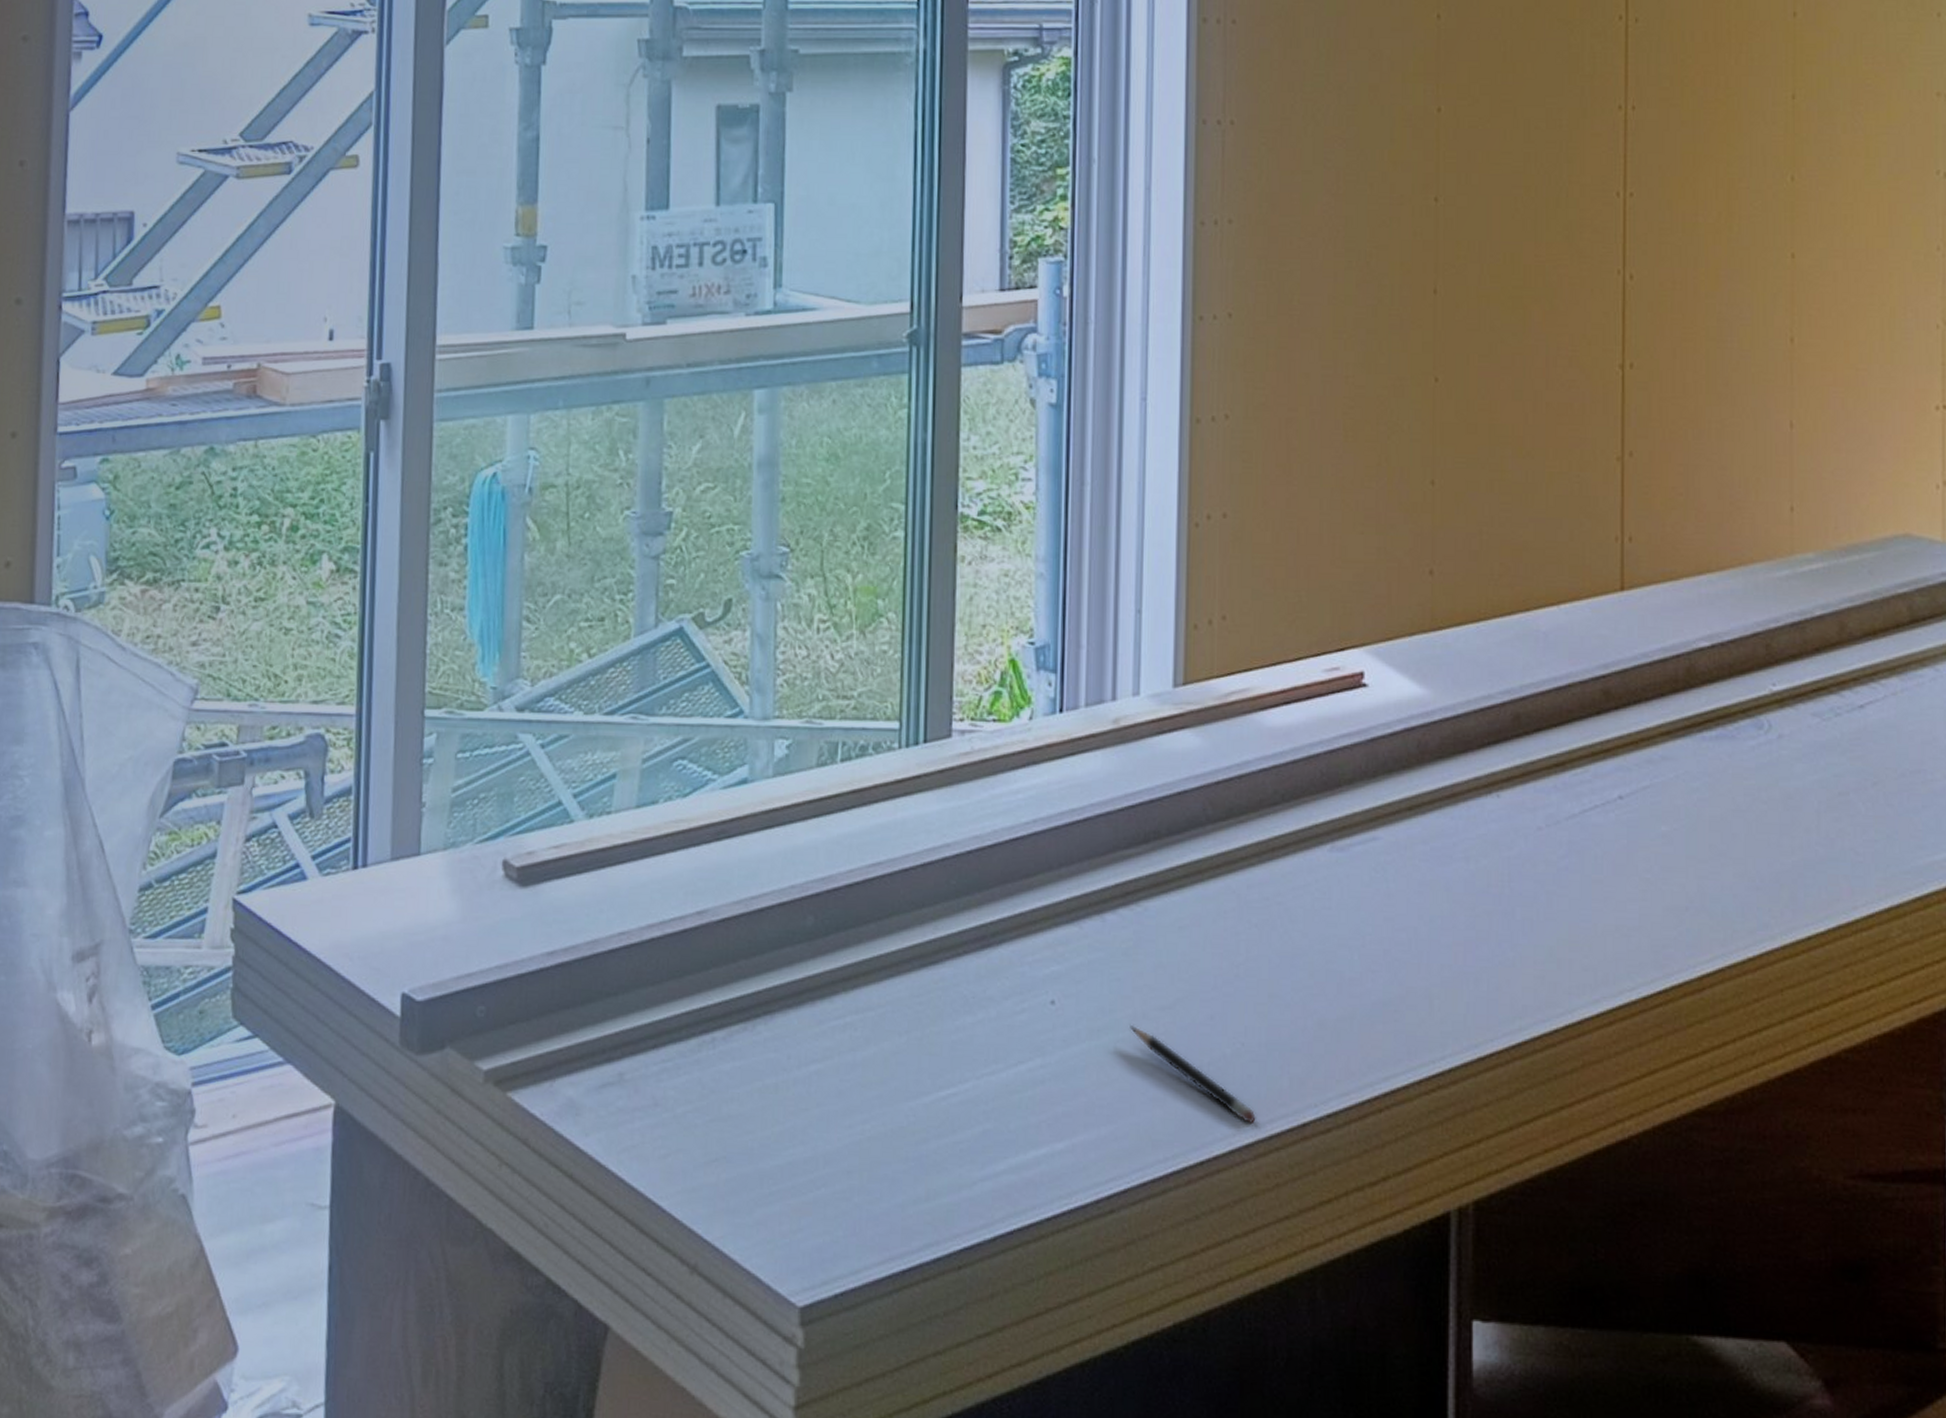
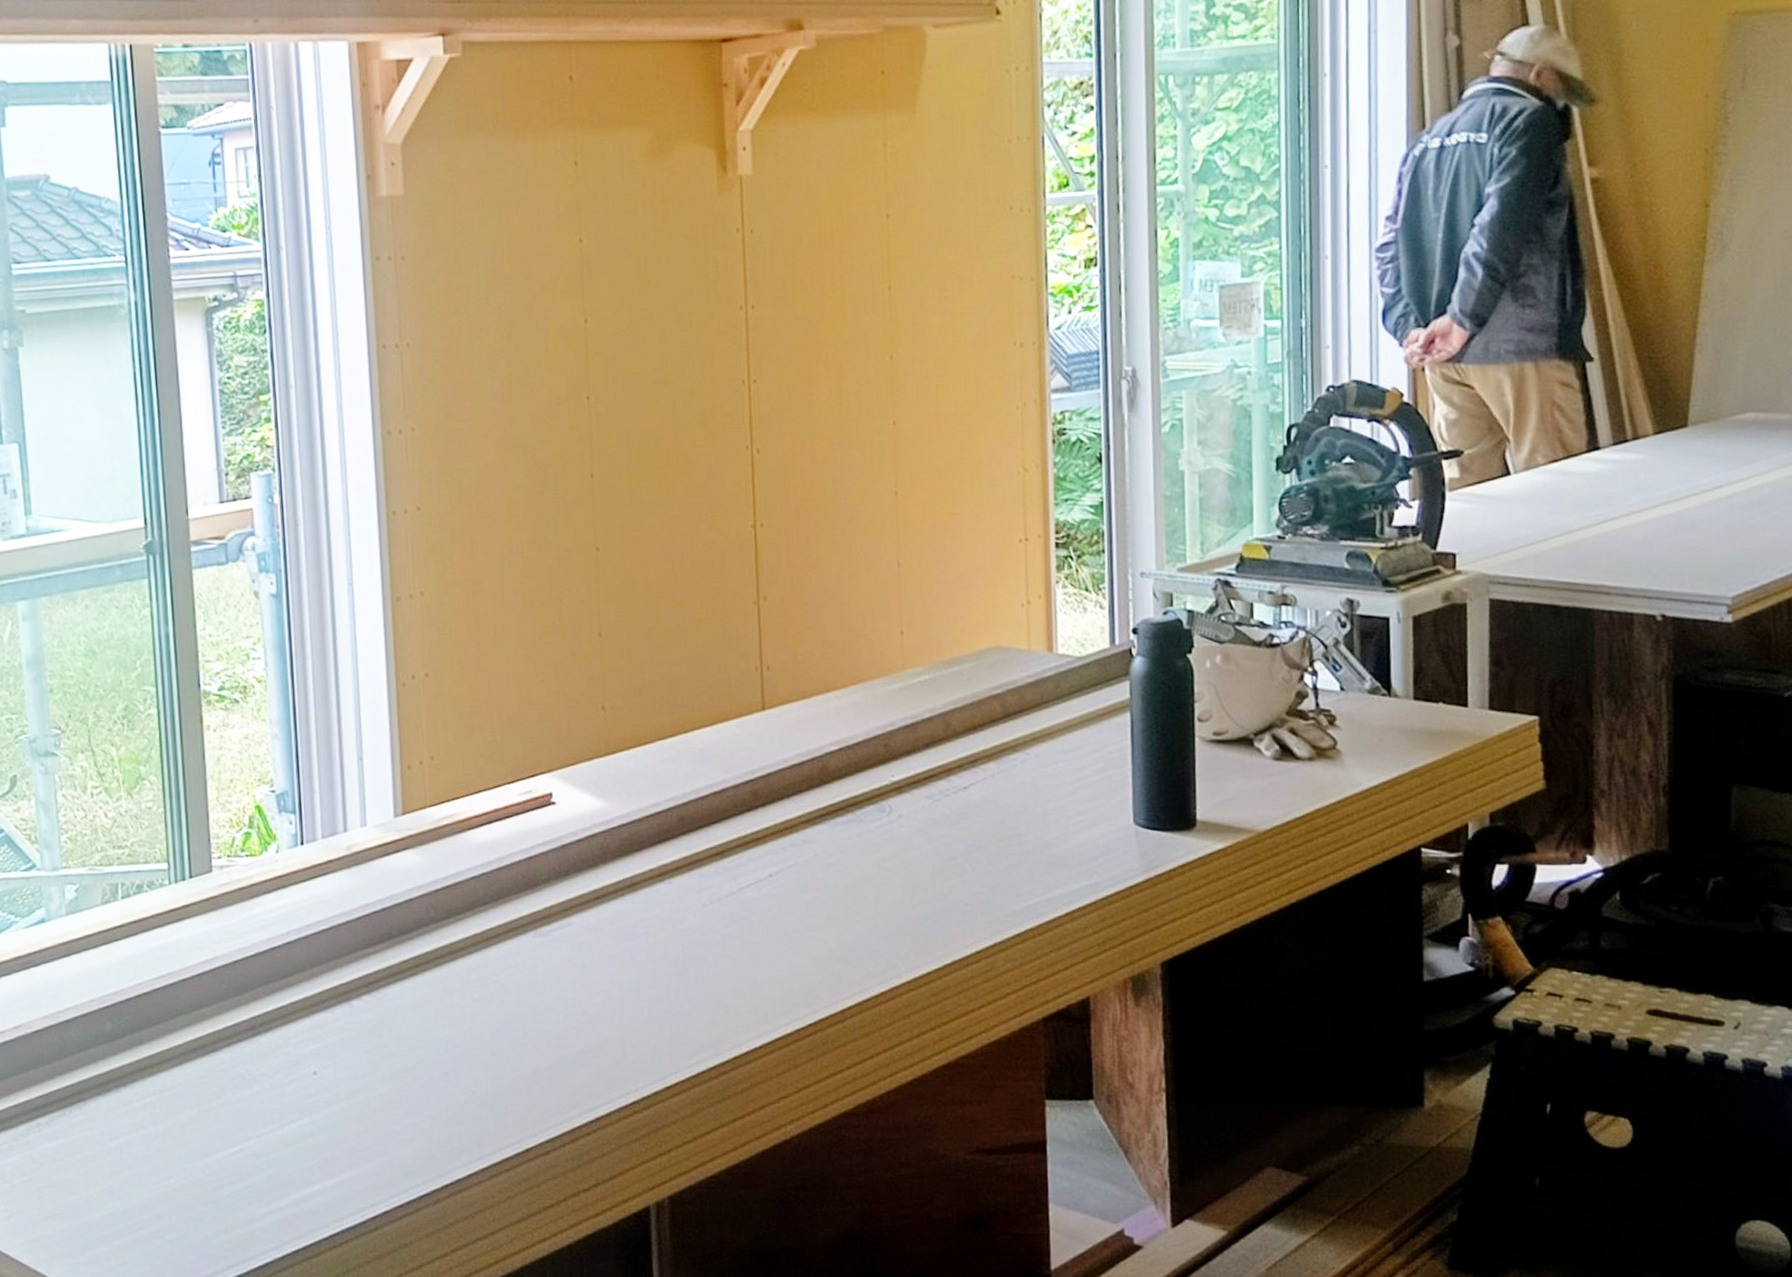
pencil: present [1130,1025,1256,1123] -> none [380,1086,488,1153]

